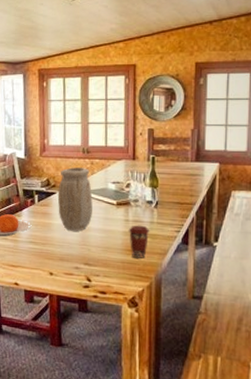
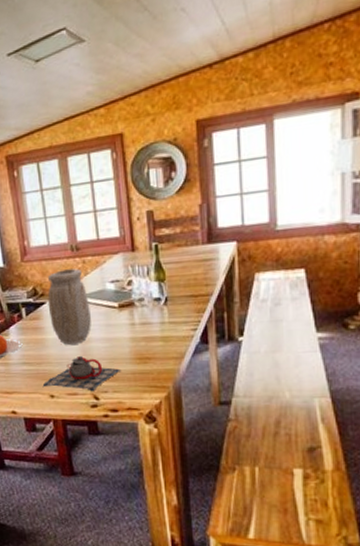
teapot: none [44,241,112,274] -> present [42,355,120,392]
coffee cup: present [128,225,150,259] -> none [135,327,162,367]

